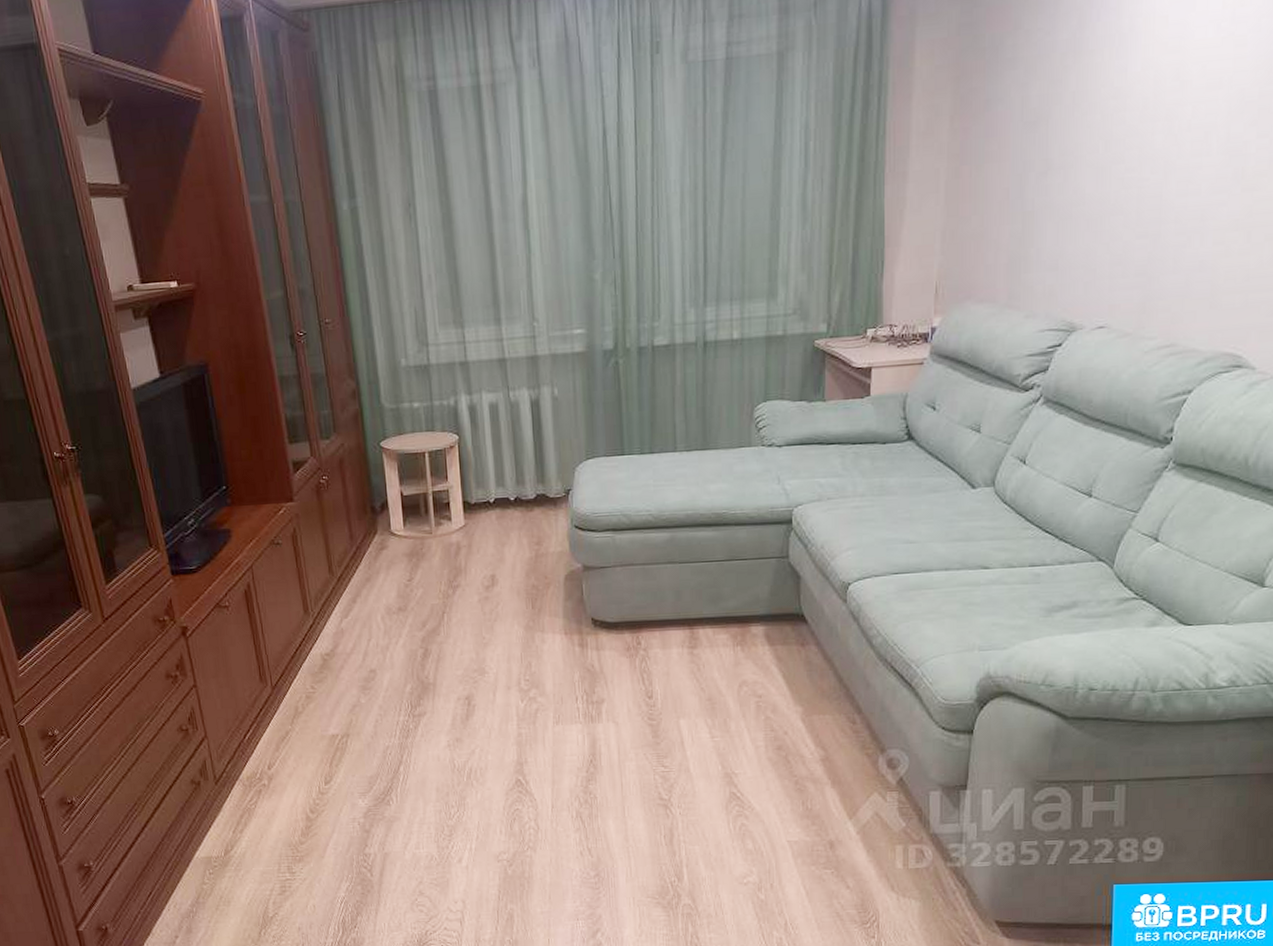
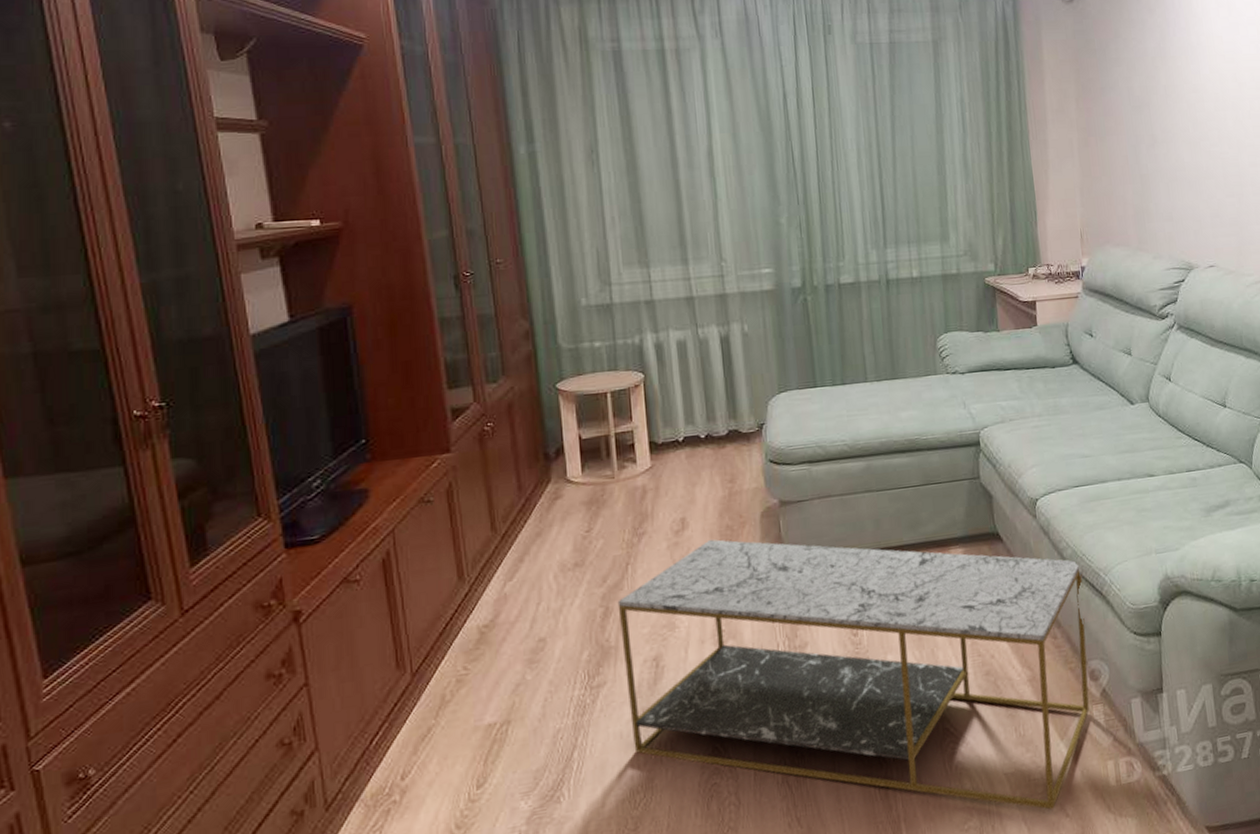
coffee table: none [435,596,891,879] -> present [617,539,1090,810]

